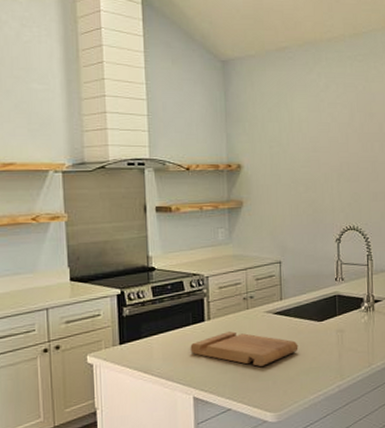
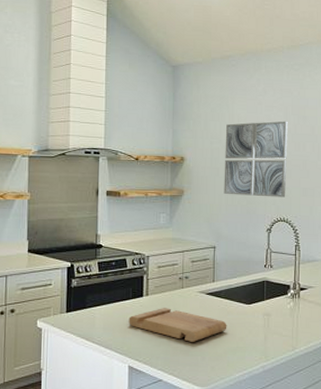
wall art: none [285,119,355,204] -> present [224,121,288,198]

